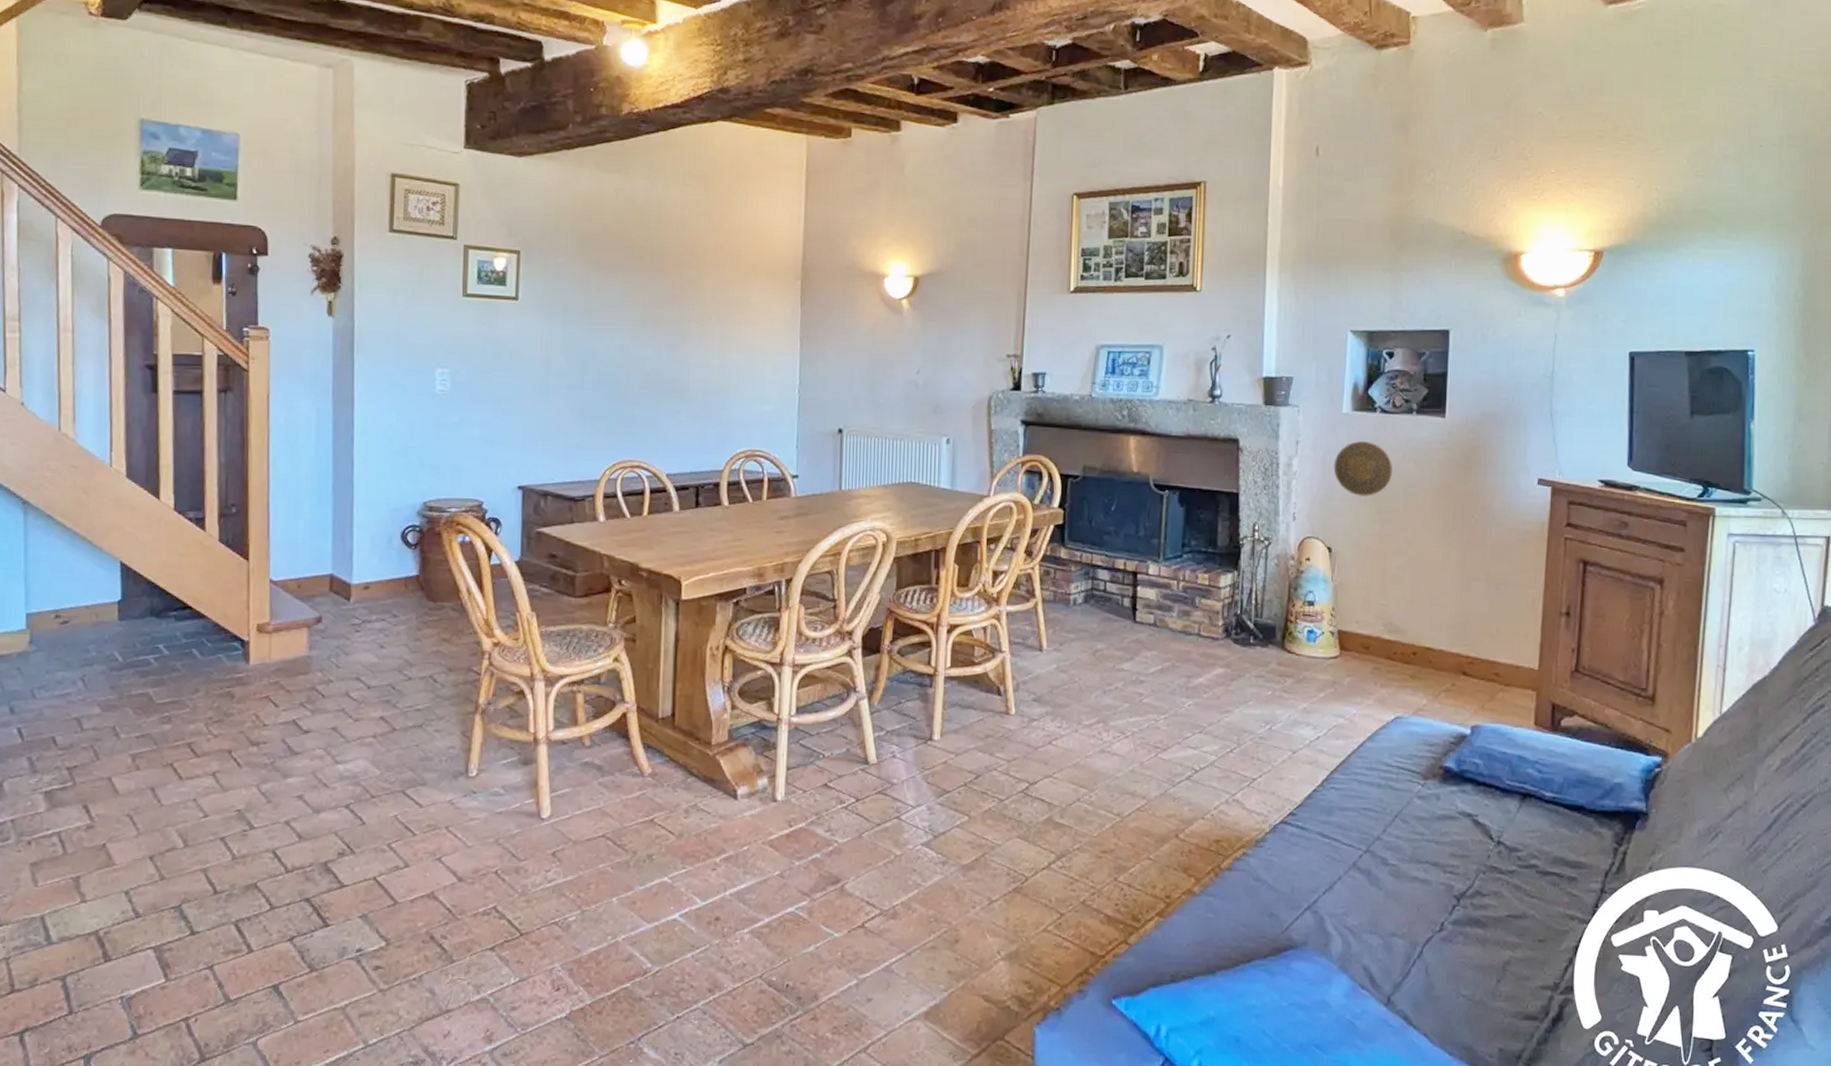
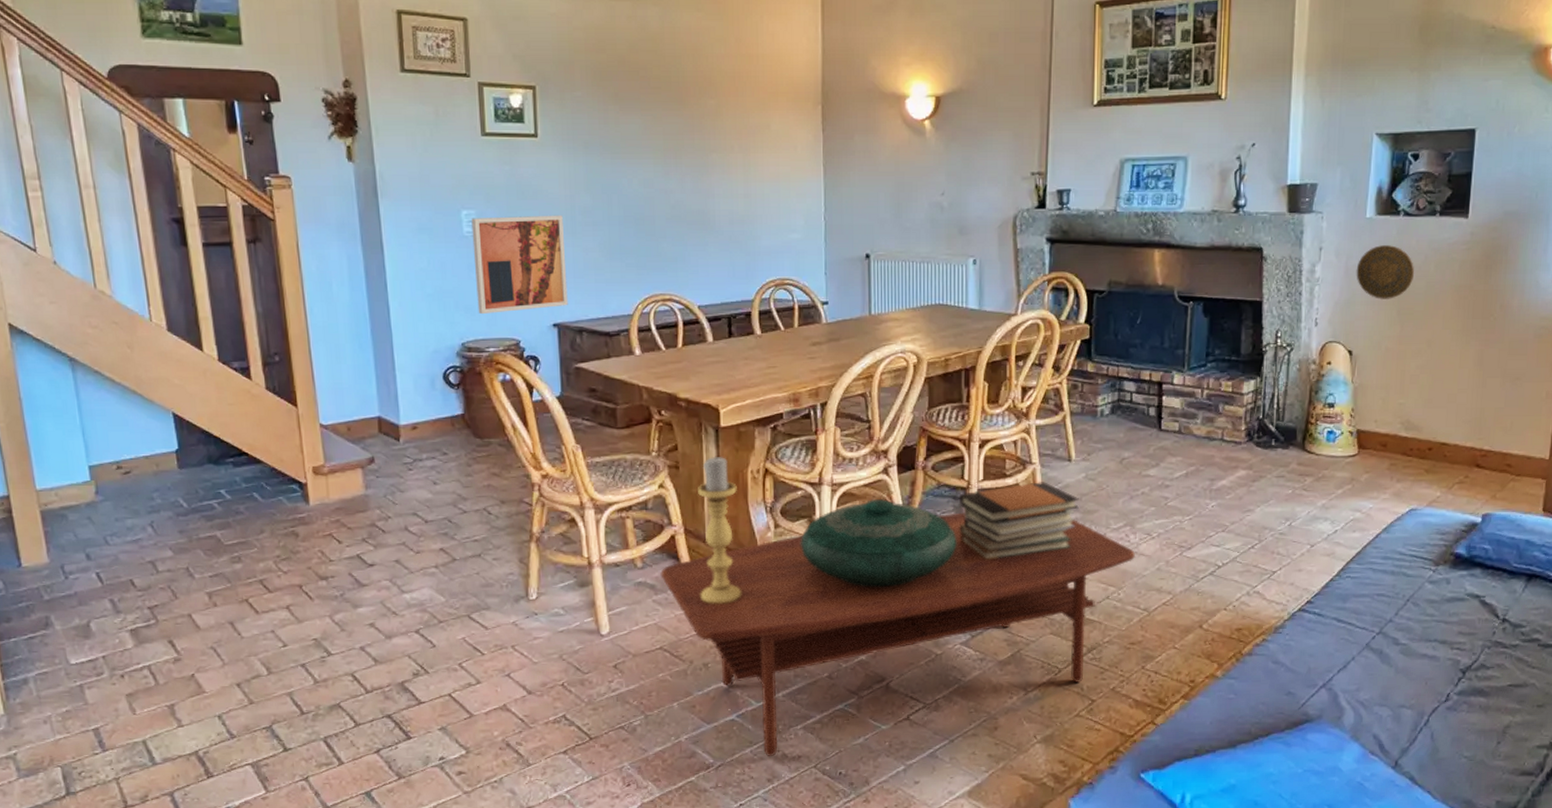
wall art: none [443,376,537,474] -> present [471,215,568,315]
coffee table: none [609,701,1109,964] -> present [660,512,1136,757]
candle holder: none [649,630,695,791] -> present [698,456,741,605]
decorative bowl: none [757,682,921,778] -> present [800,498,957,587]
book stack: none [924,671,1050,754] -> present [958,482,1079,561]

